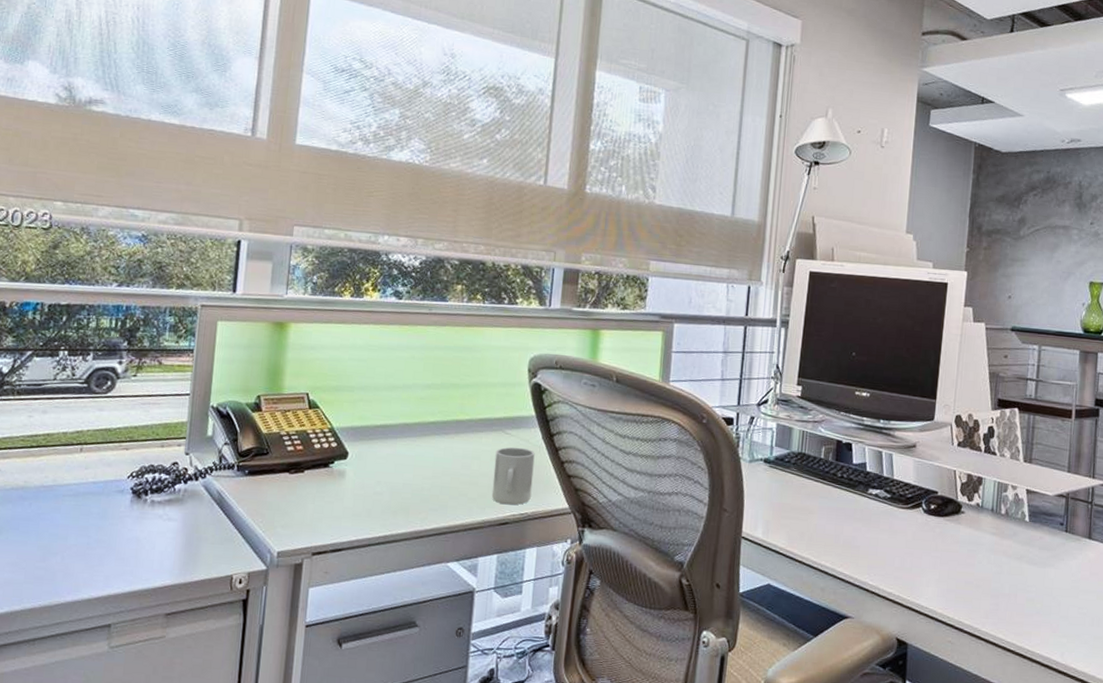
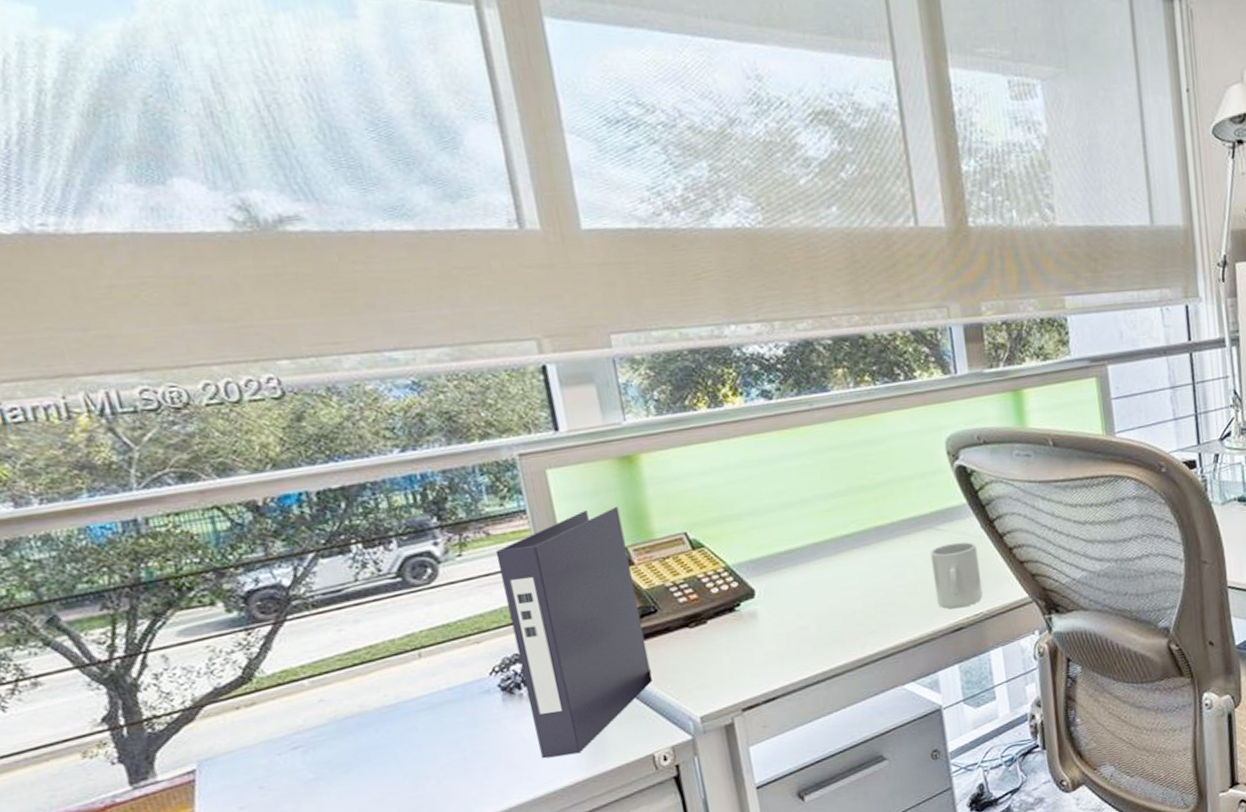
binder: none [146,359,263,561] -> present [495,507,653,759]

